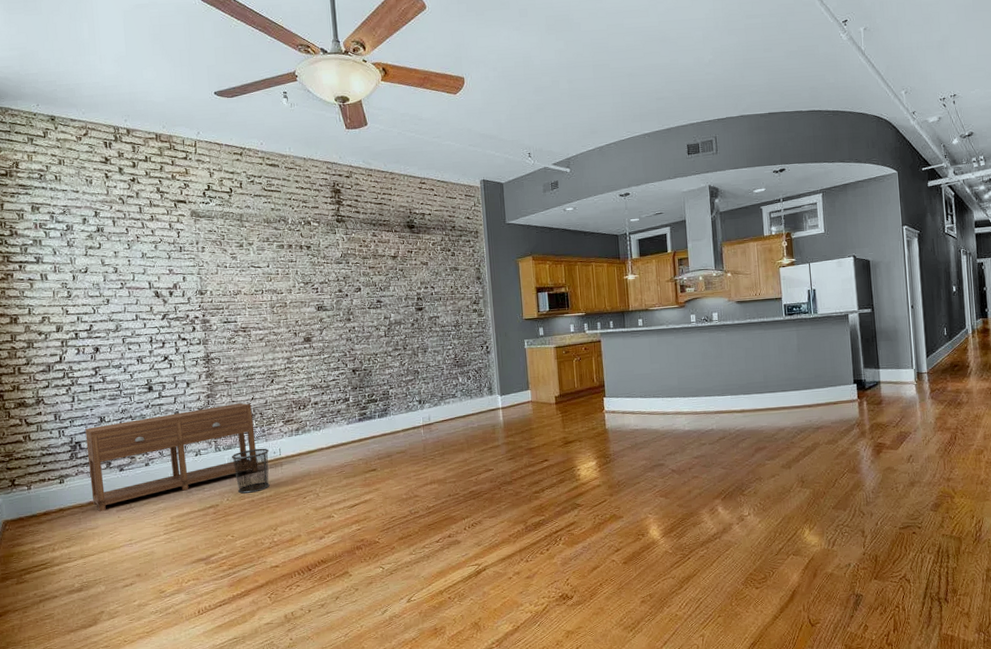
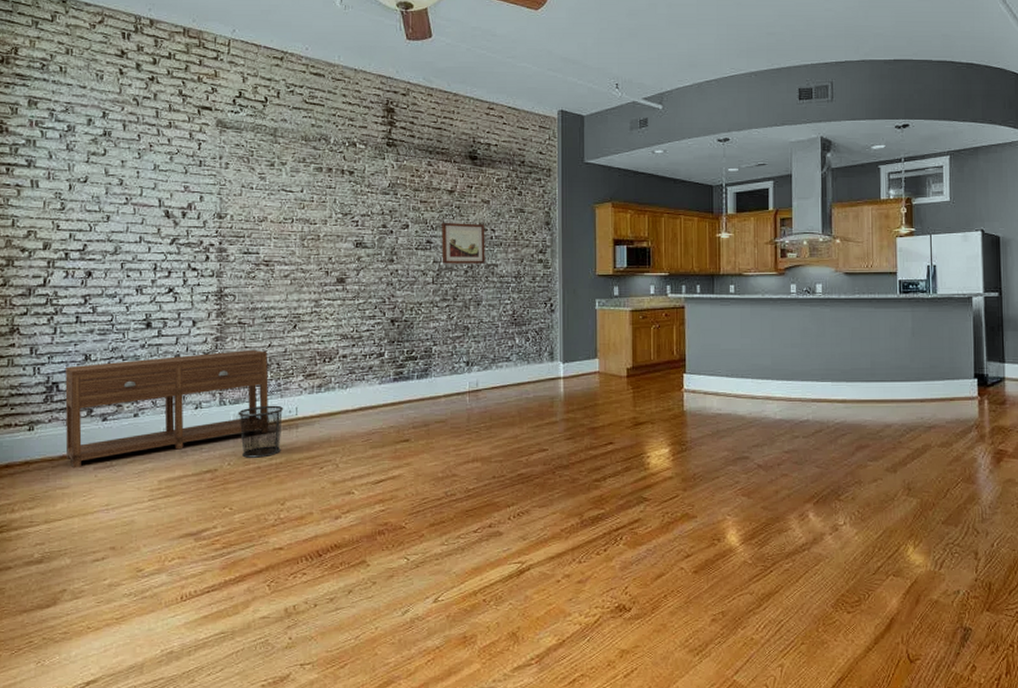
wall art: none [388,282,428,319] -> present [441,222,485,264]

